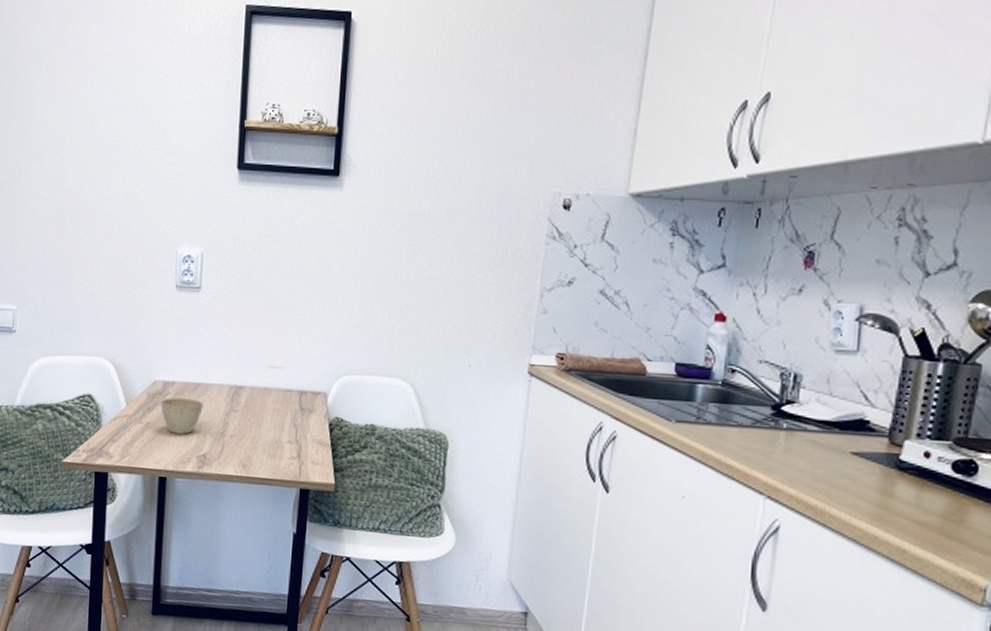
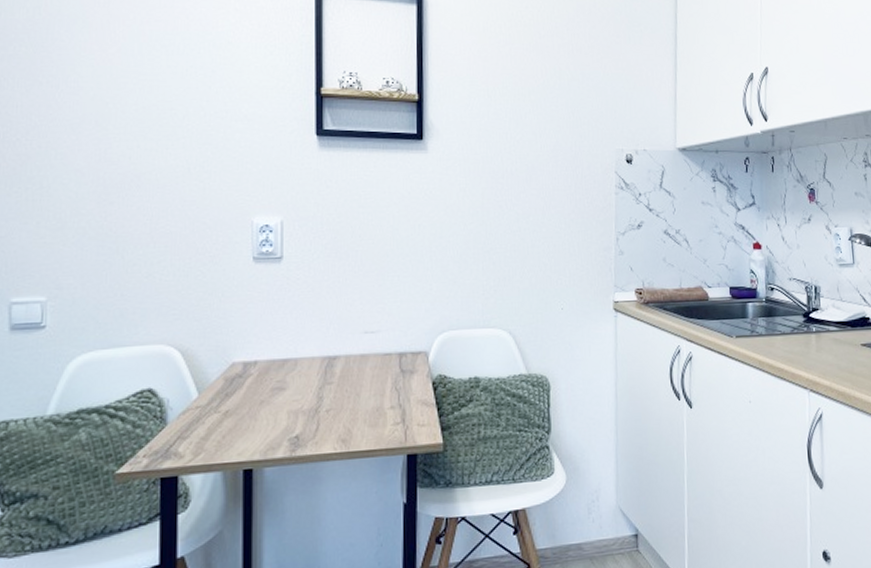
cup: present [161,397,203,435] -> none [242,376,293,419]

